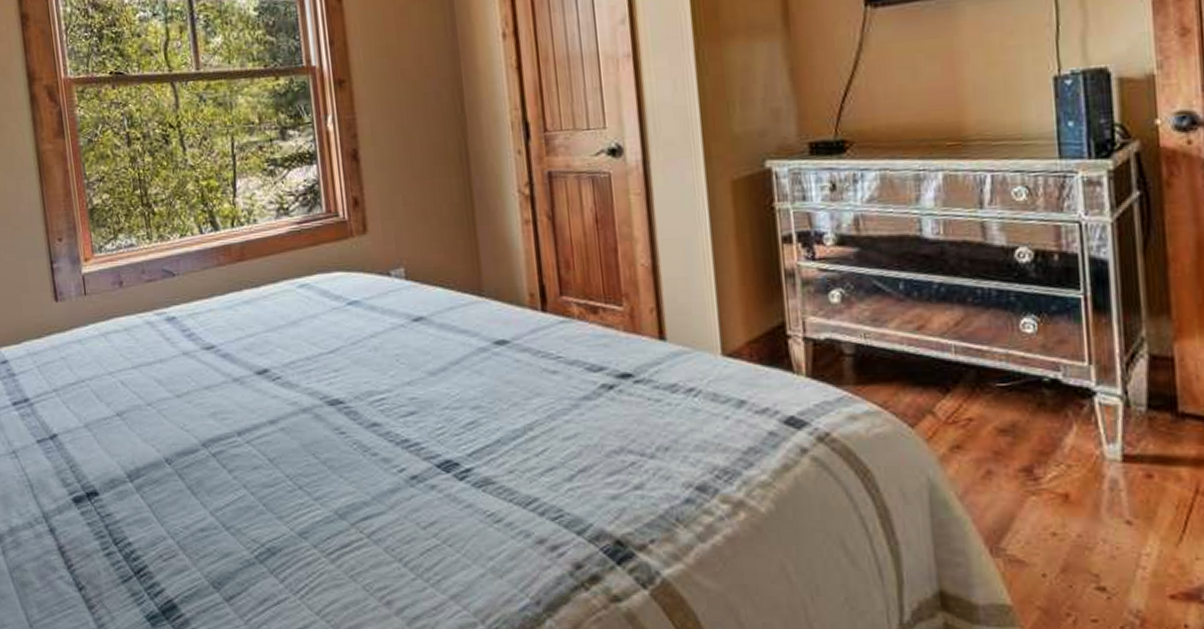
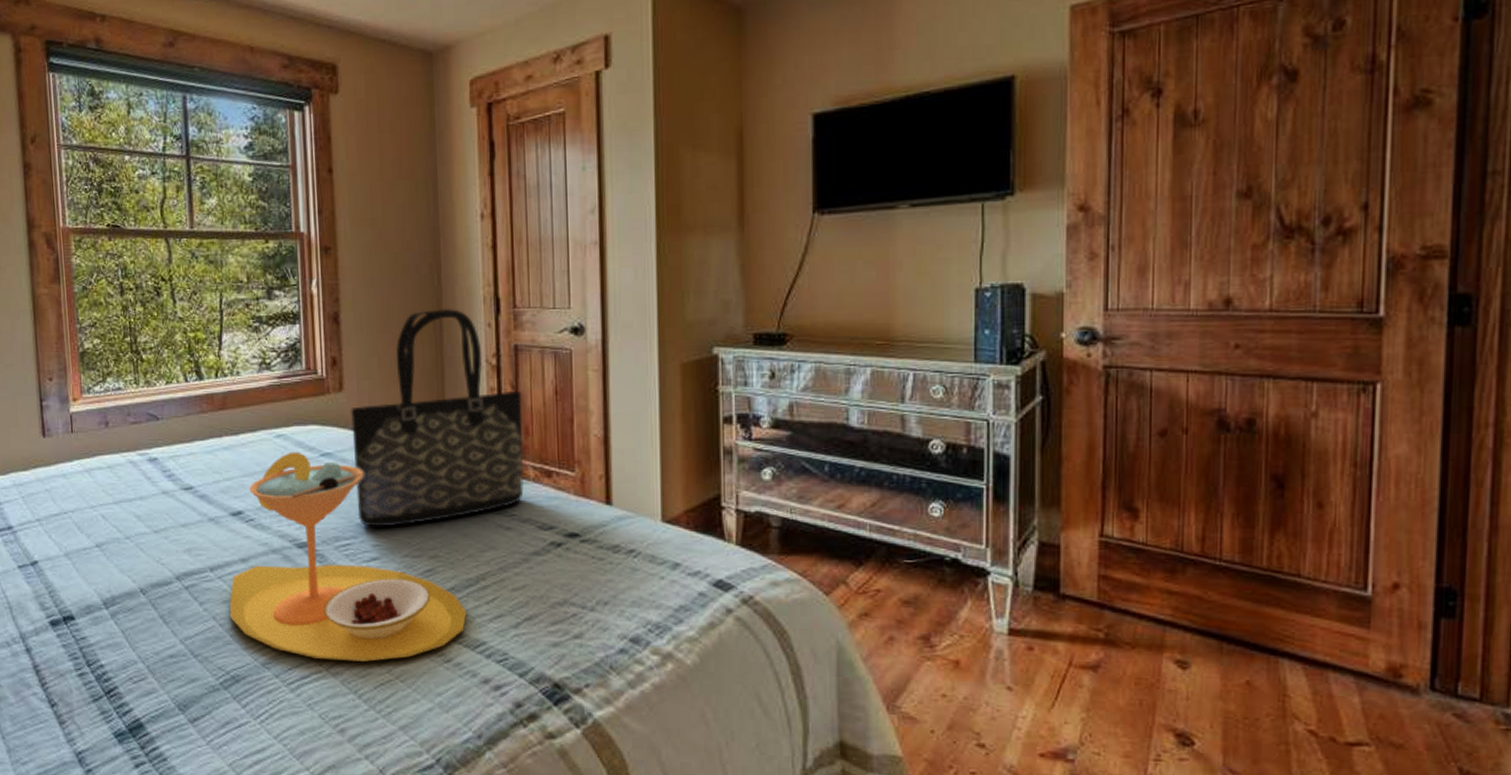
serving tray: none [260,301,516,526] -> present [229,451,467,662]
tote bag: none [375,136,569,379] -> present [350,308,525,527]

